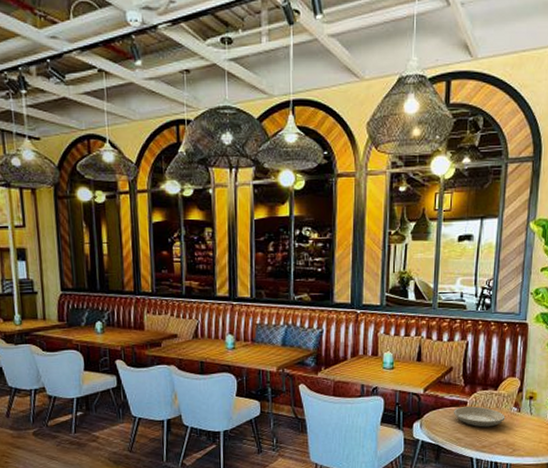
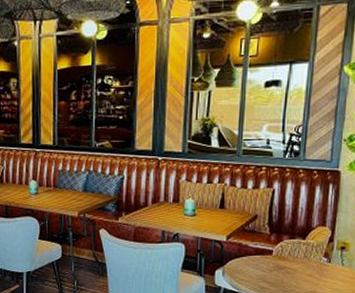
plate: present [454,406,506,428] -> none [258,255,314,277]

